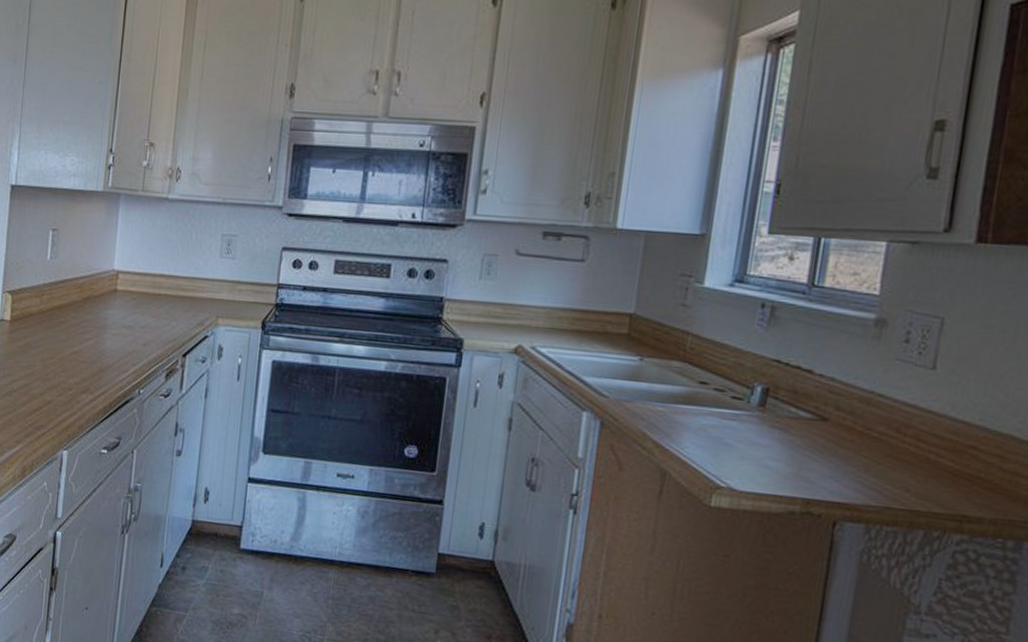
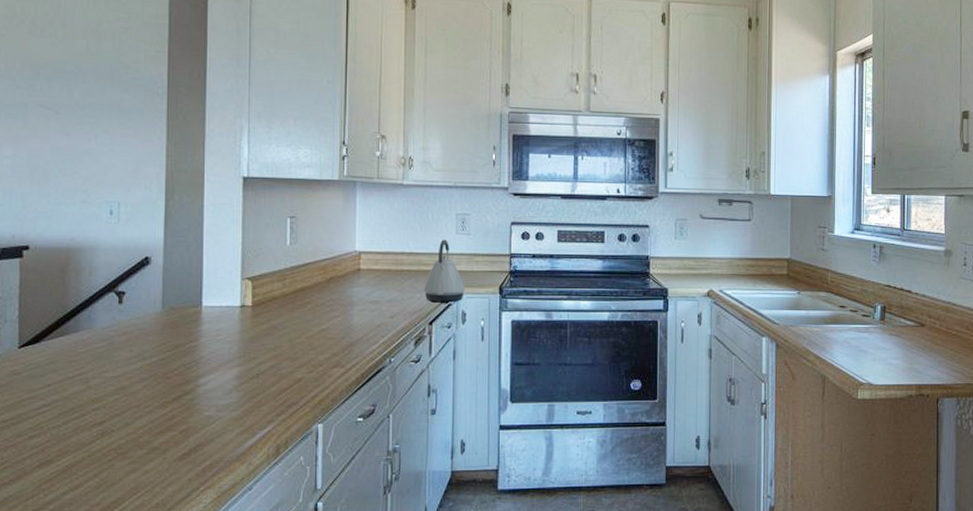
kettle: none [180,262,225,335] -> present [424,239,466,303]

